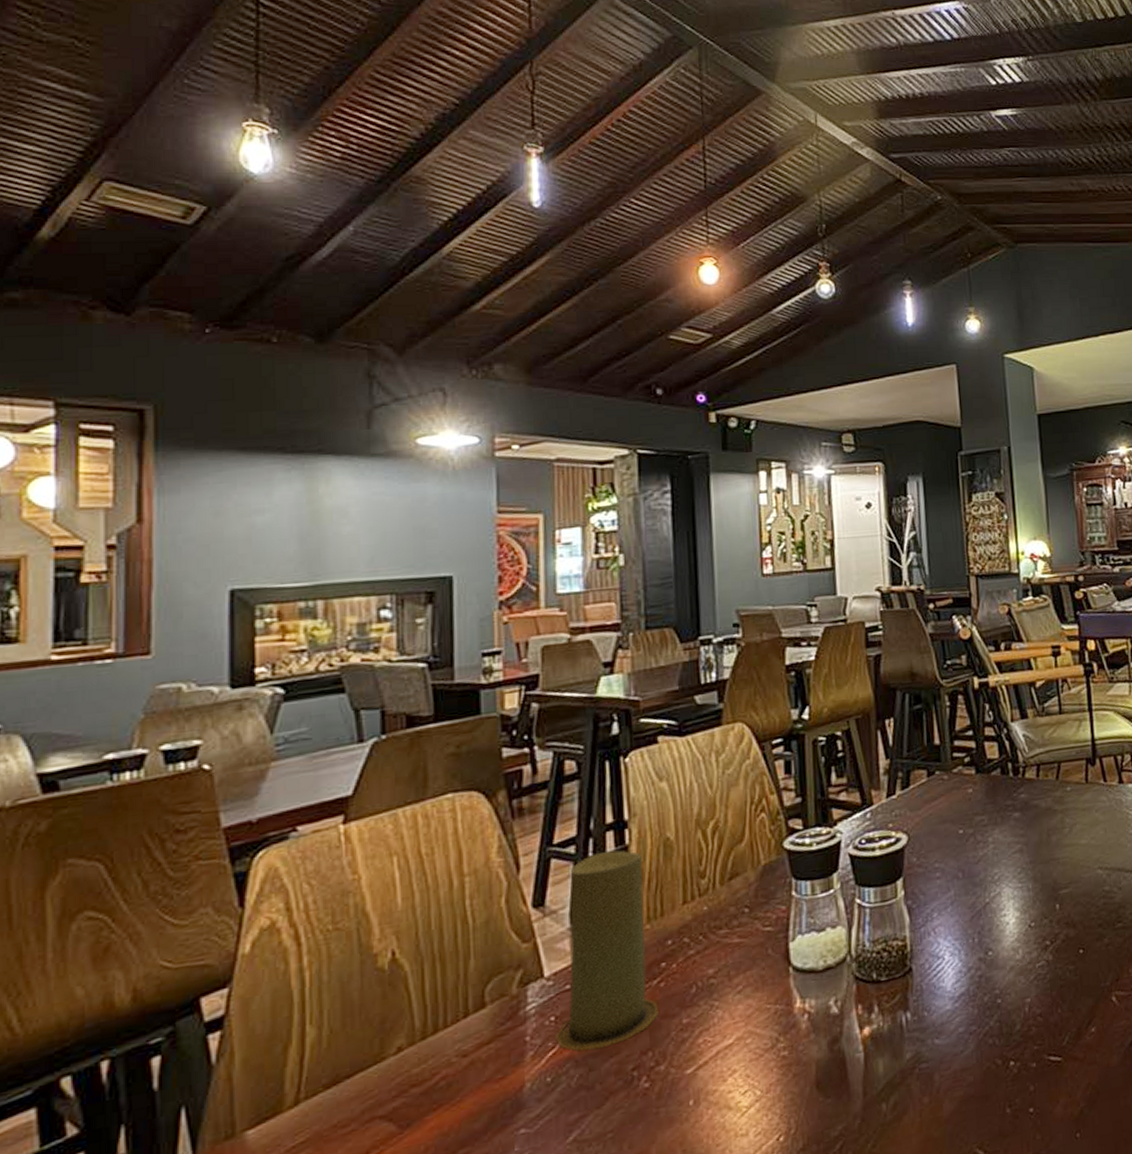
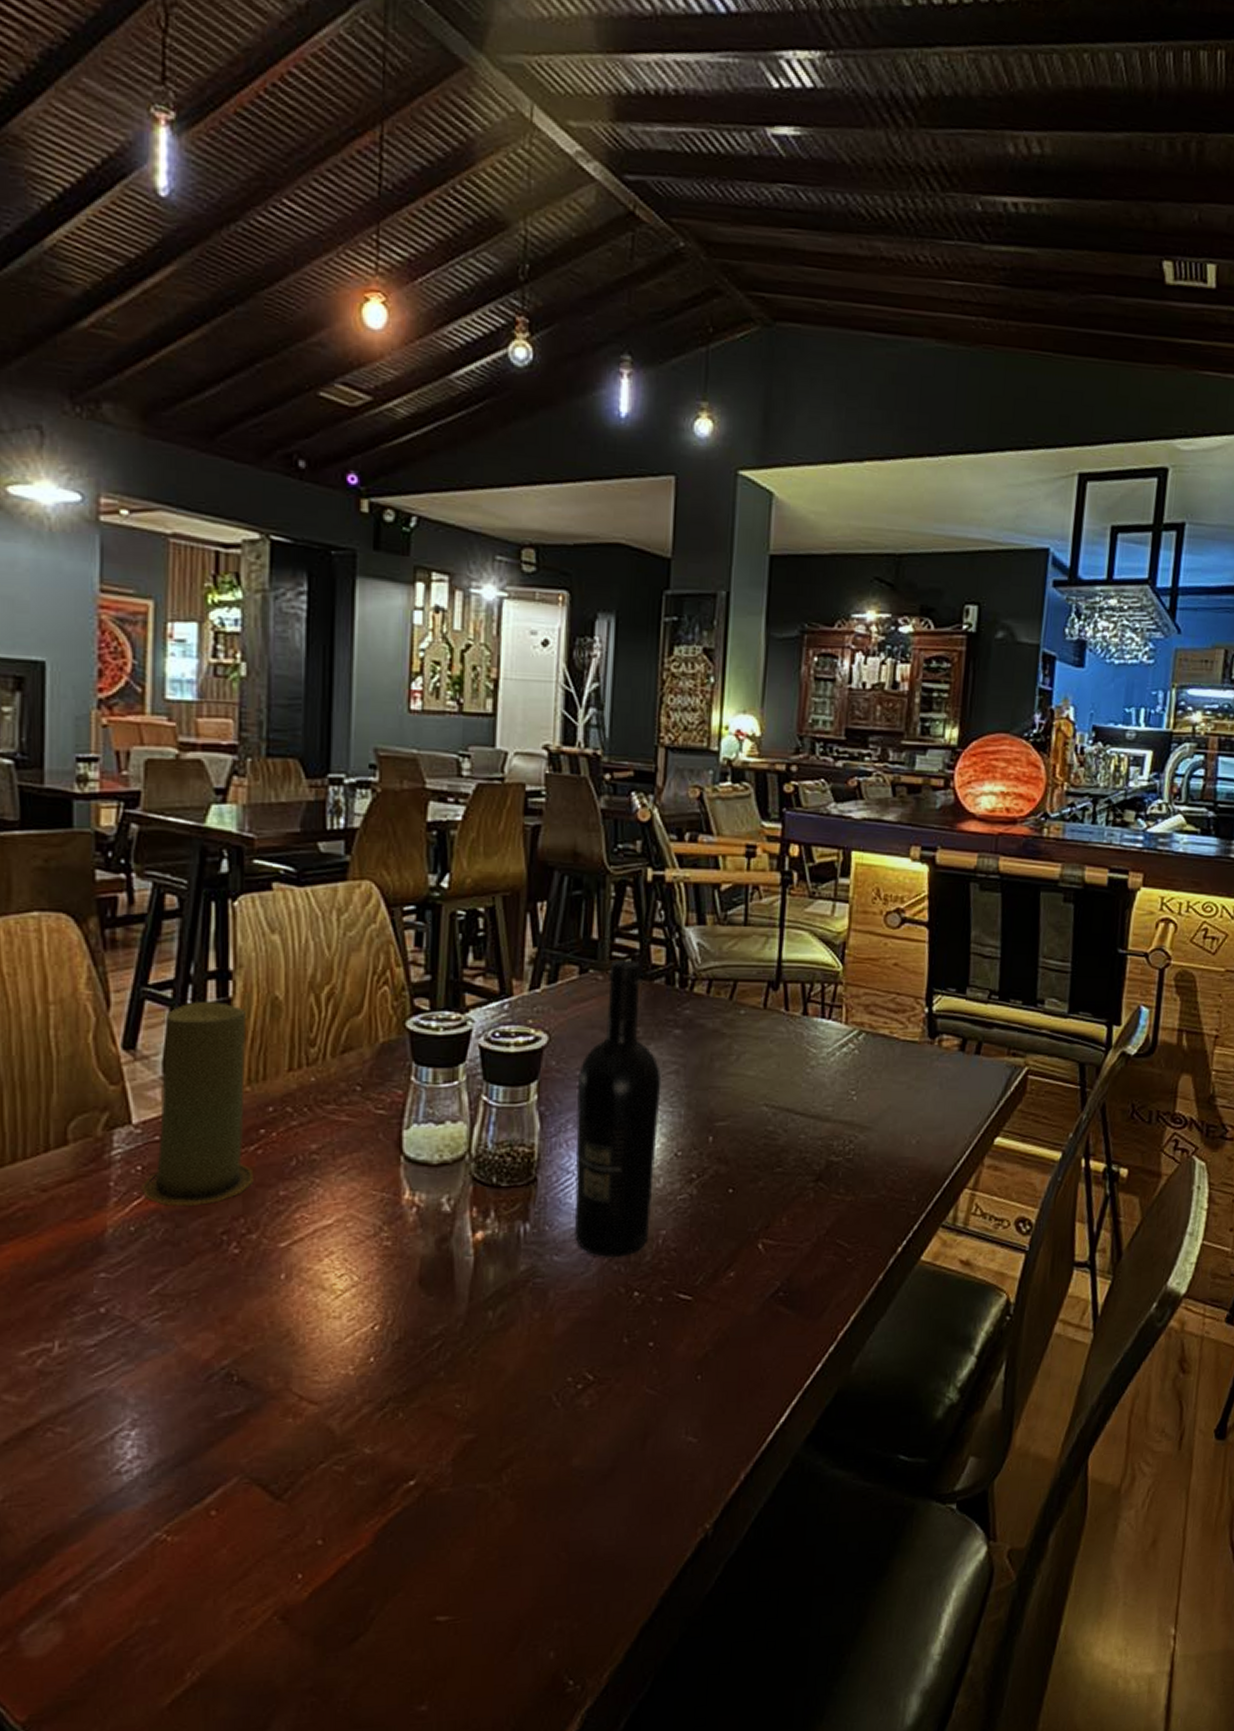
wine bottle: none [937,758,1016,1033] -> present [574,960,662,1258]

